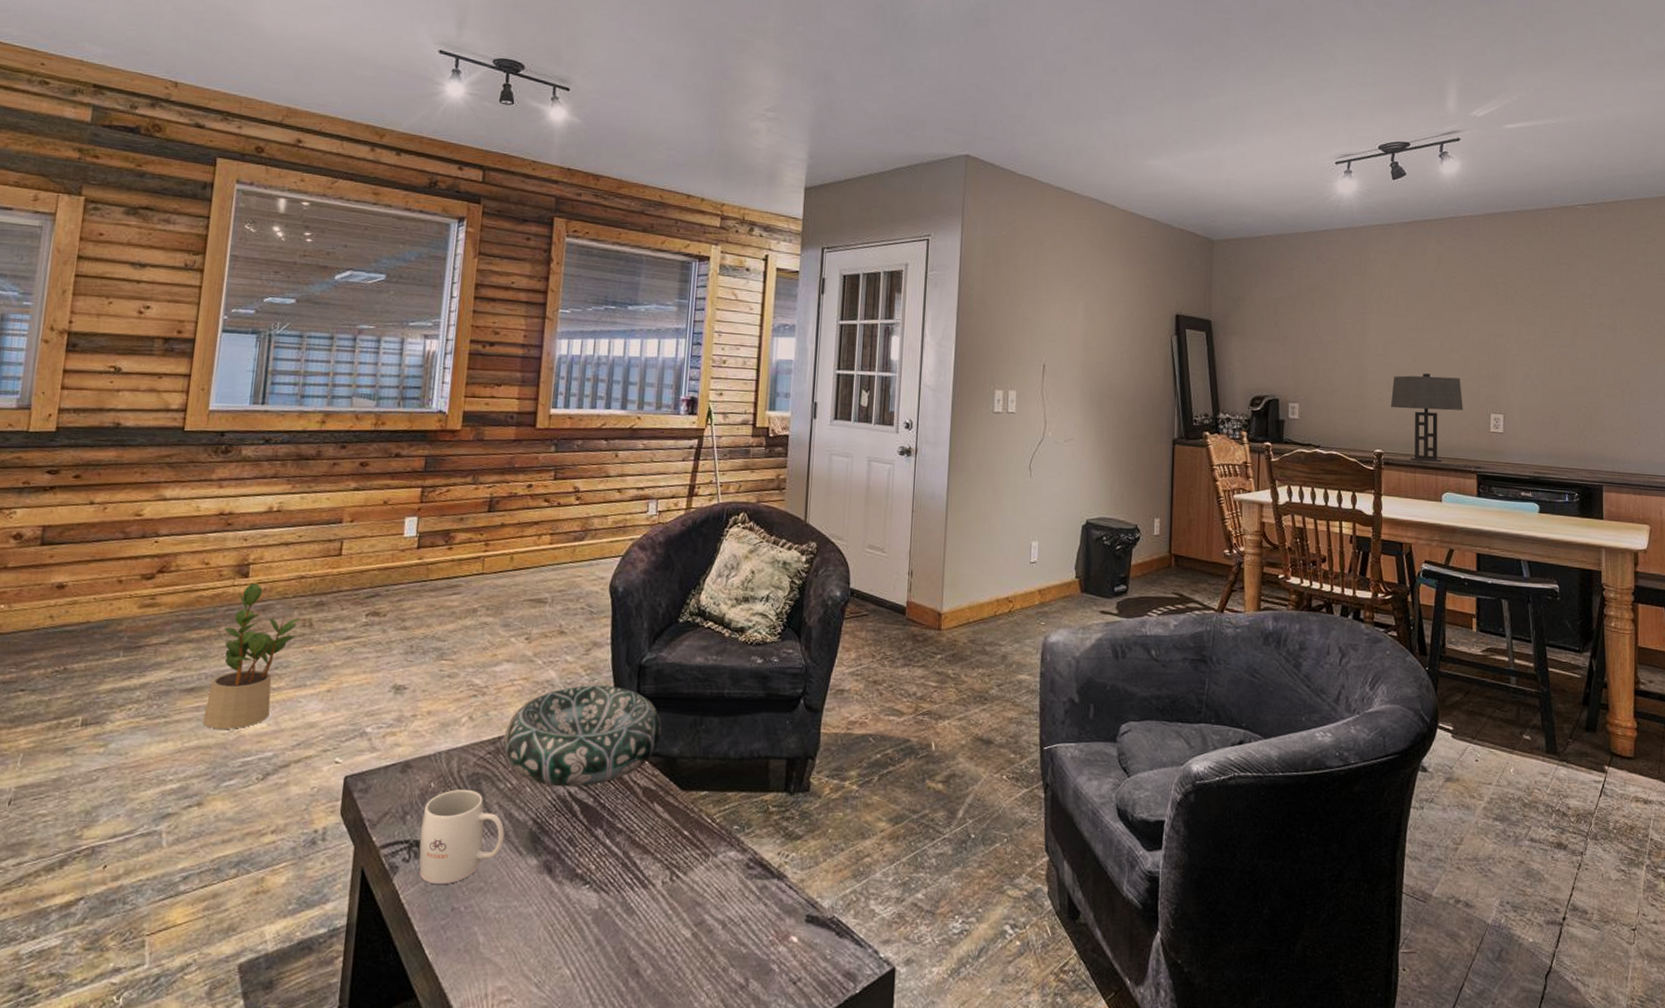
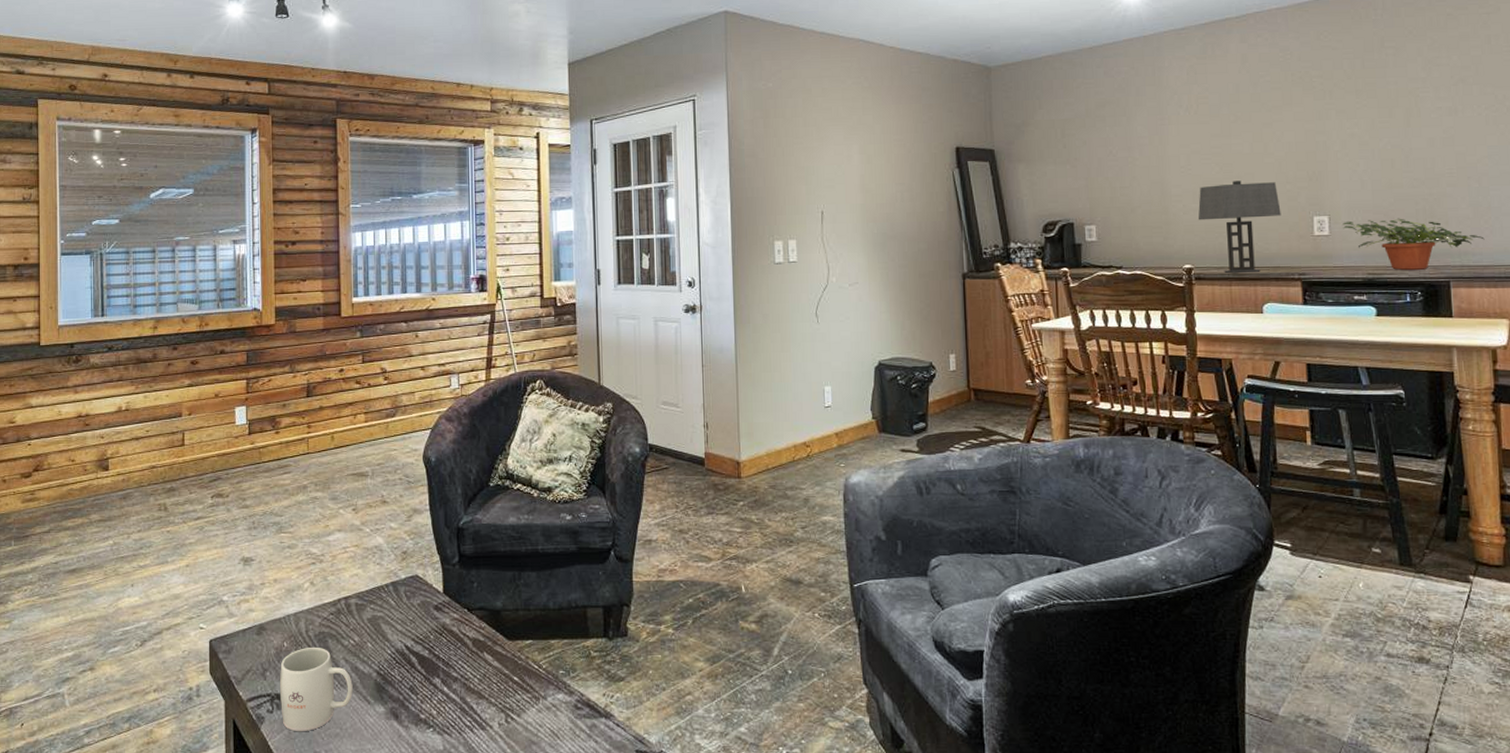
potted plant: present [203,583,301,729] -> none [86,475,157,603]
decorative bowl: present [503,685,662,787] -> none [343,548,484,642]
potted plant: none [1515,420,1633,473] -> present [1343,218,1485,270]

